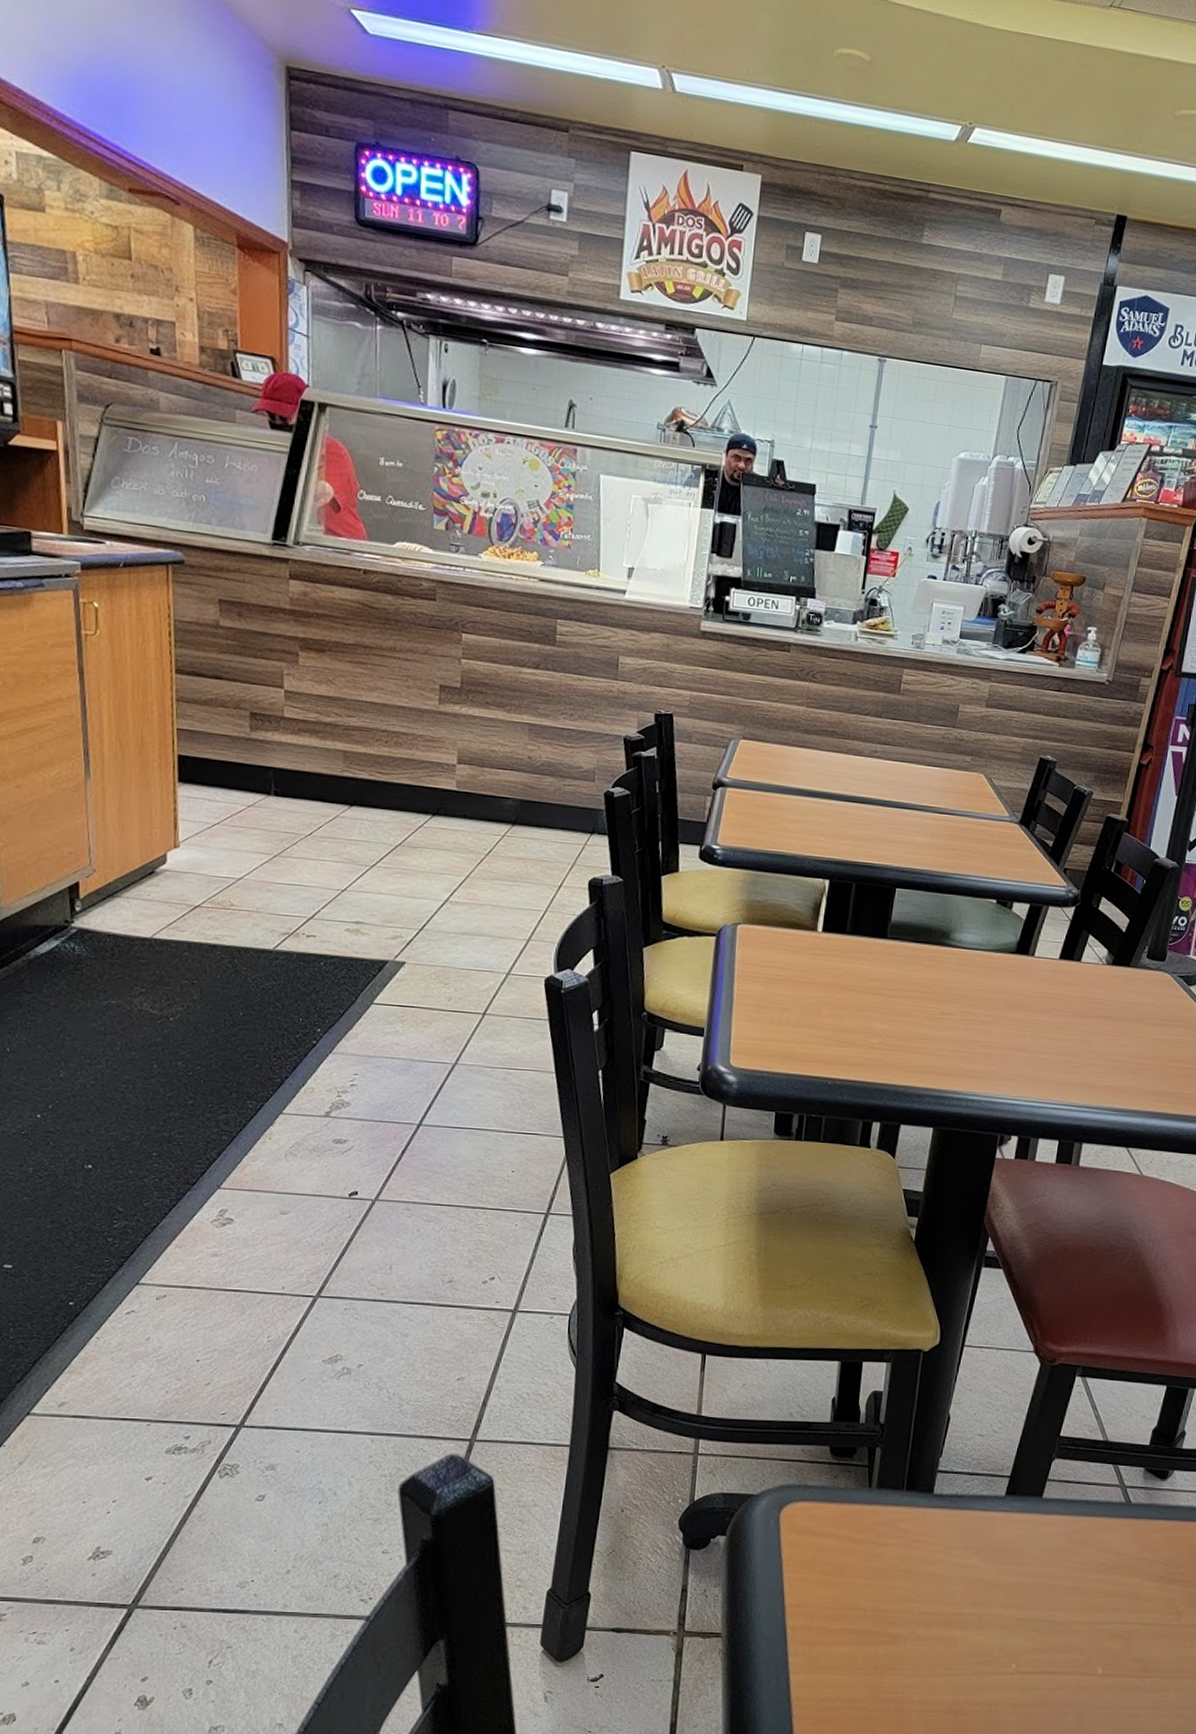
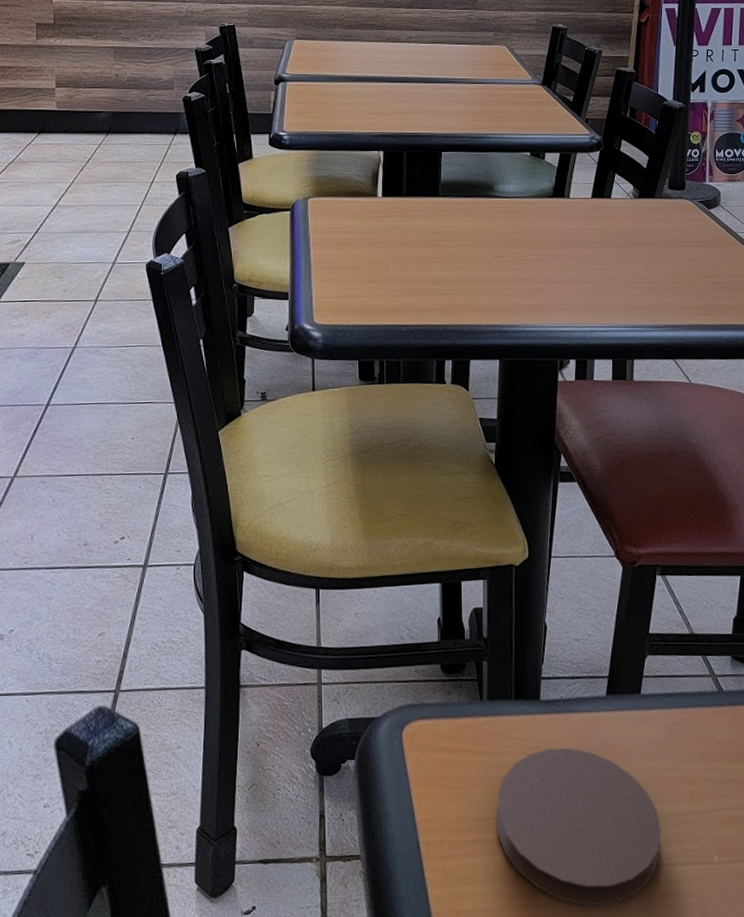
coaster: none [870,1544,1046,1707] -> present [496,748,662,906]

